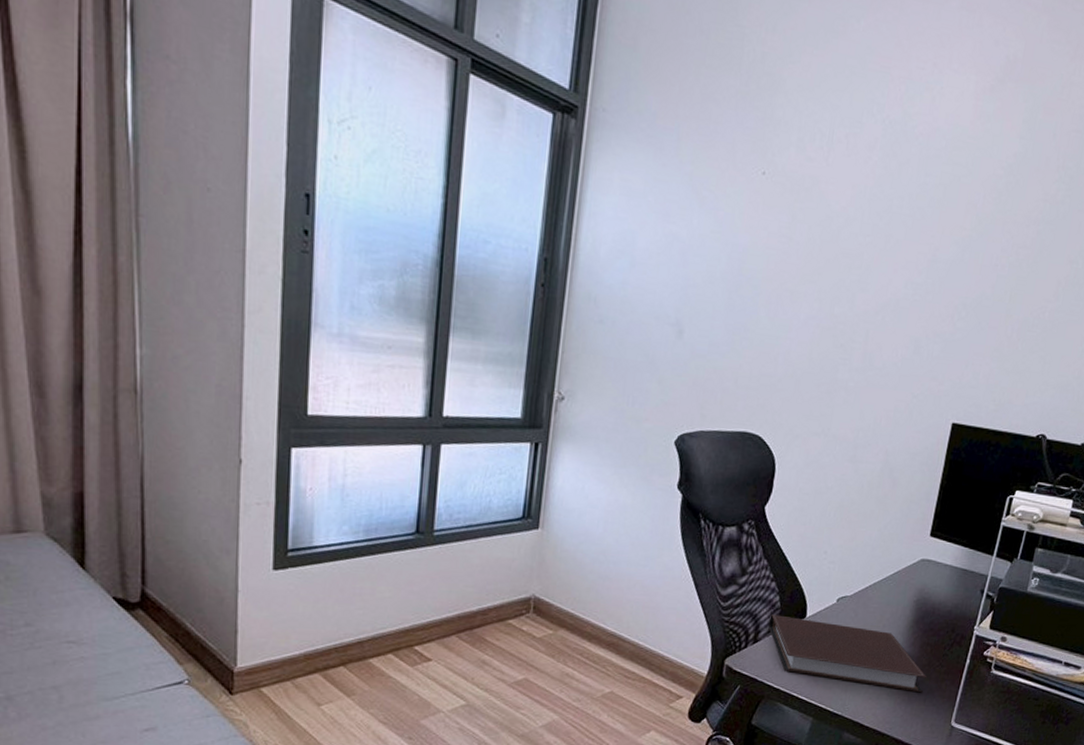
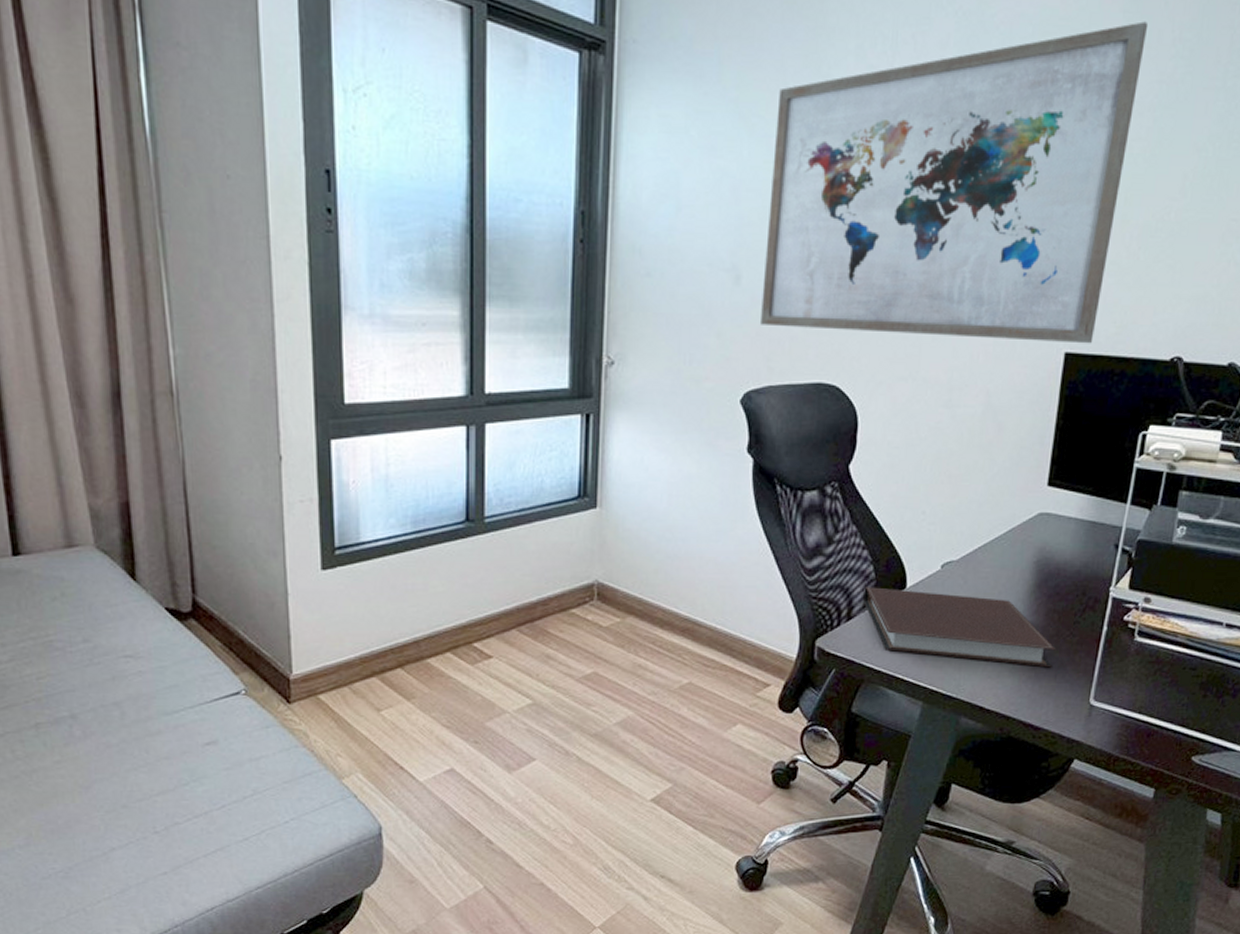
wall art: none [697,148,1039,418] -> present [761,21,1149,344]

